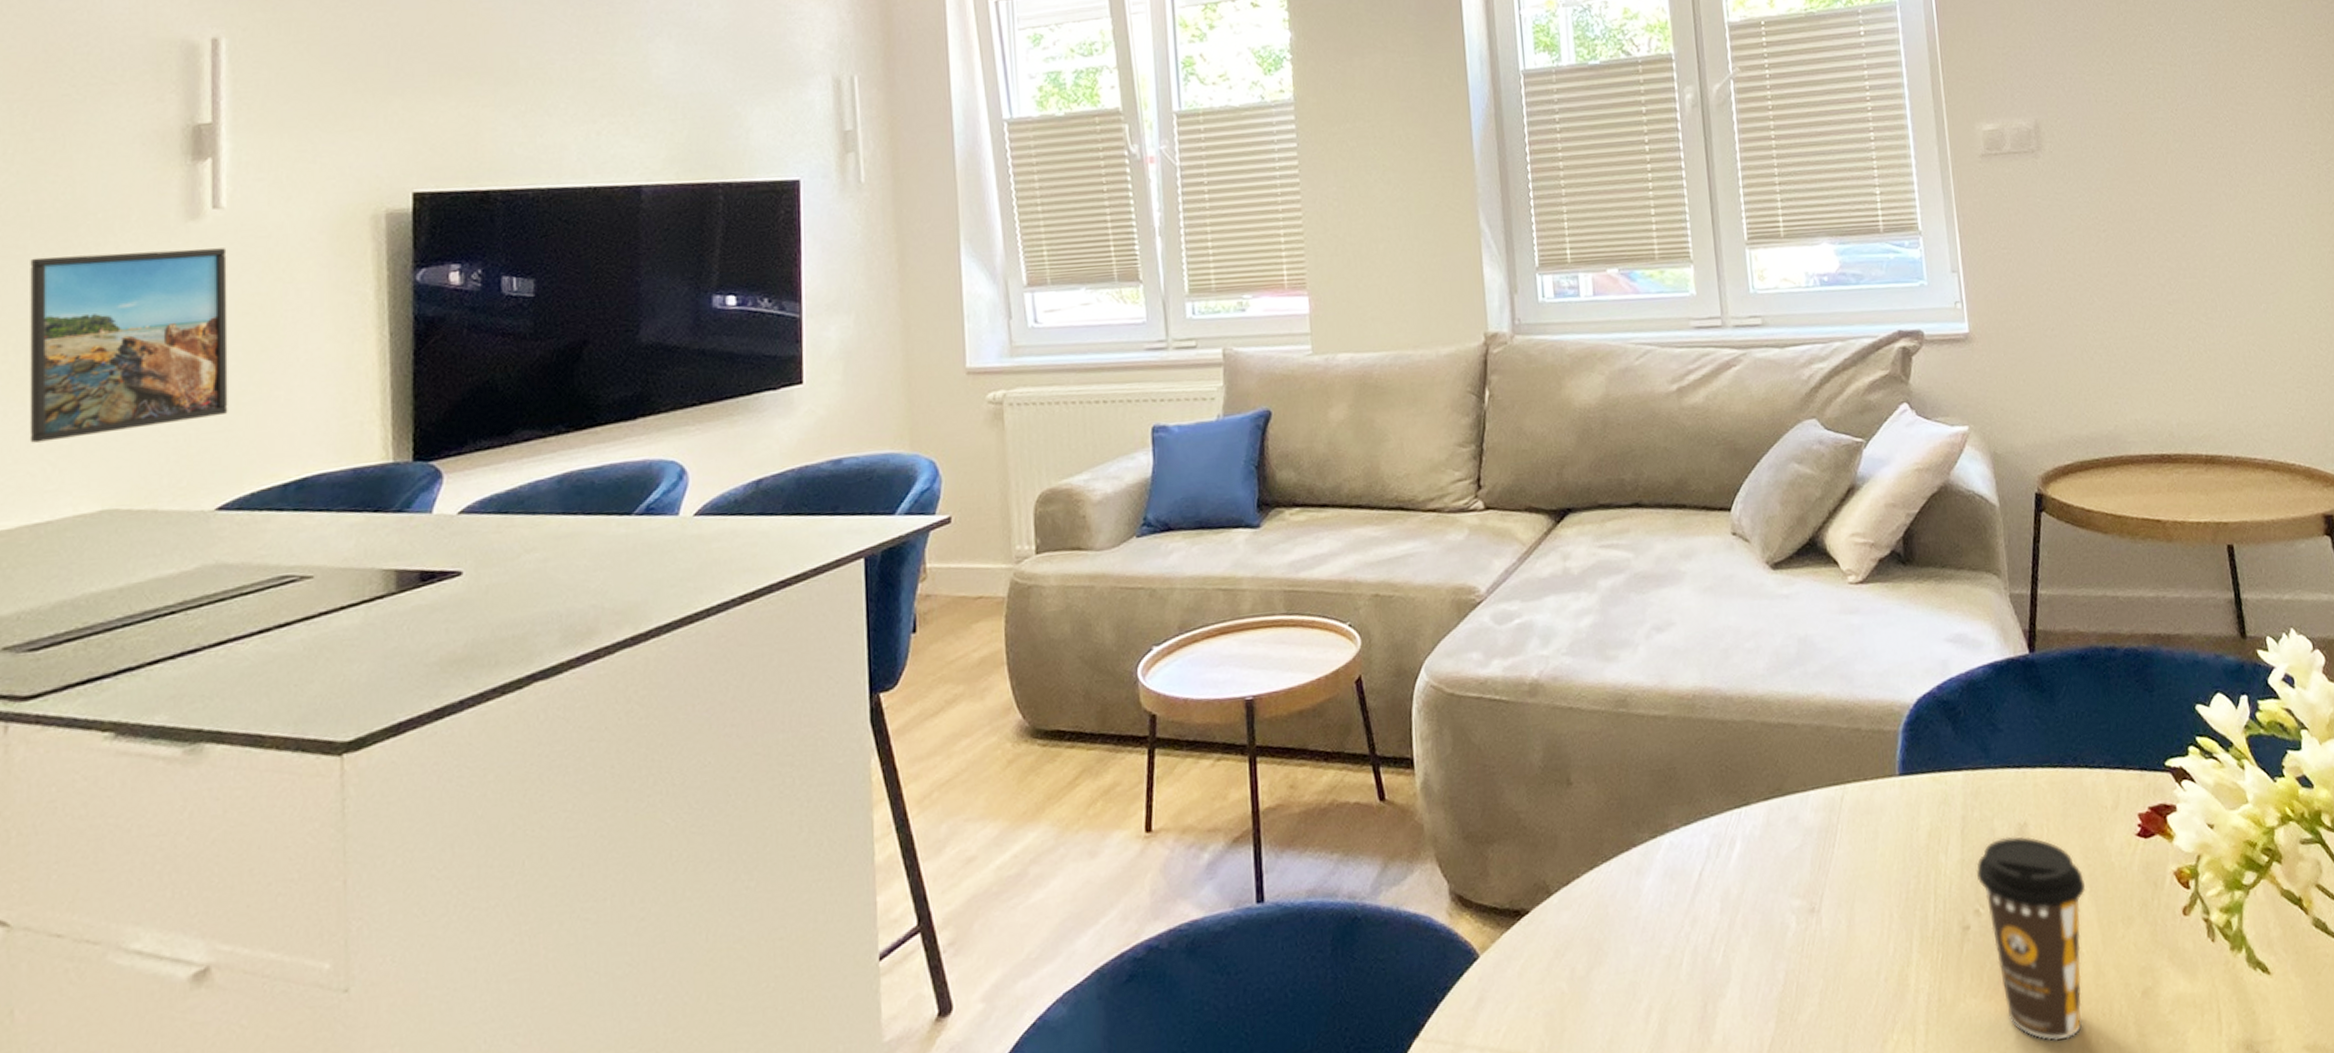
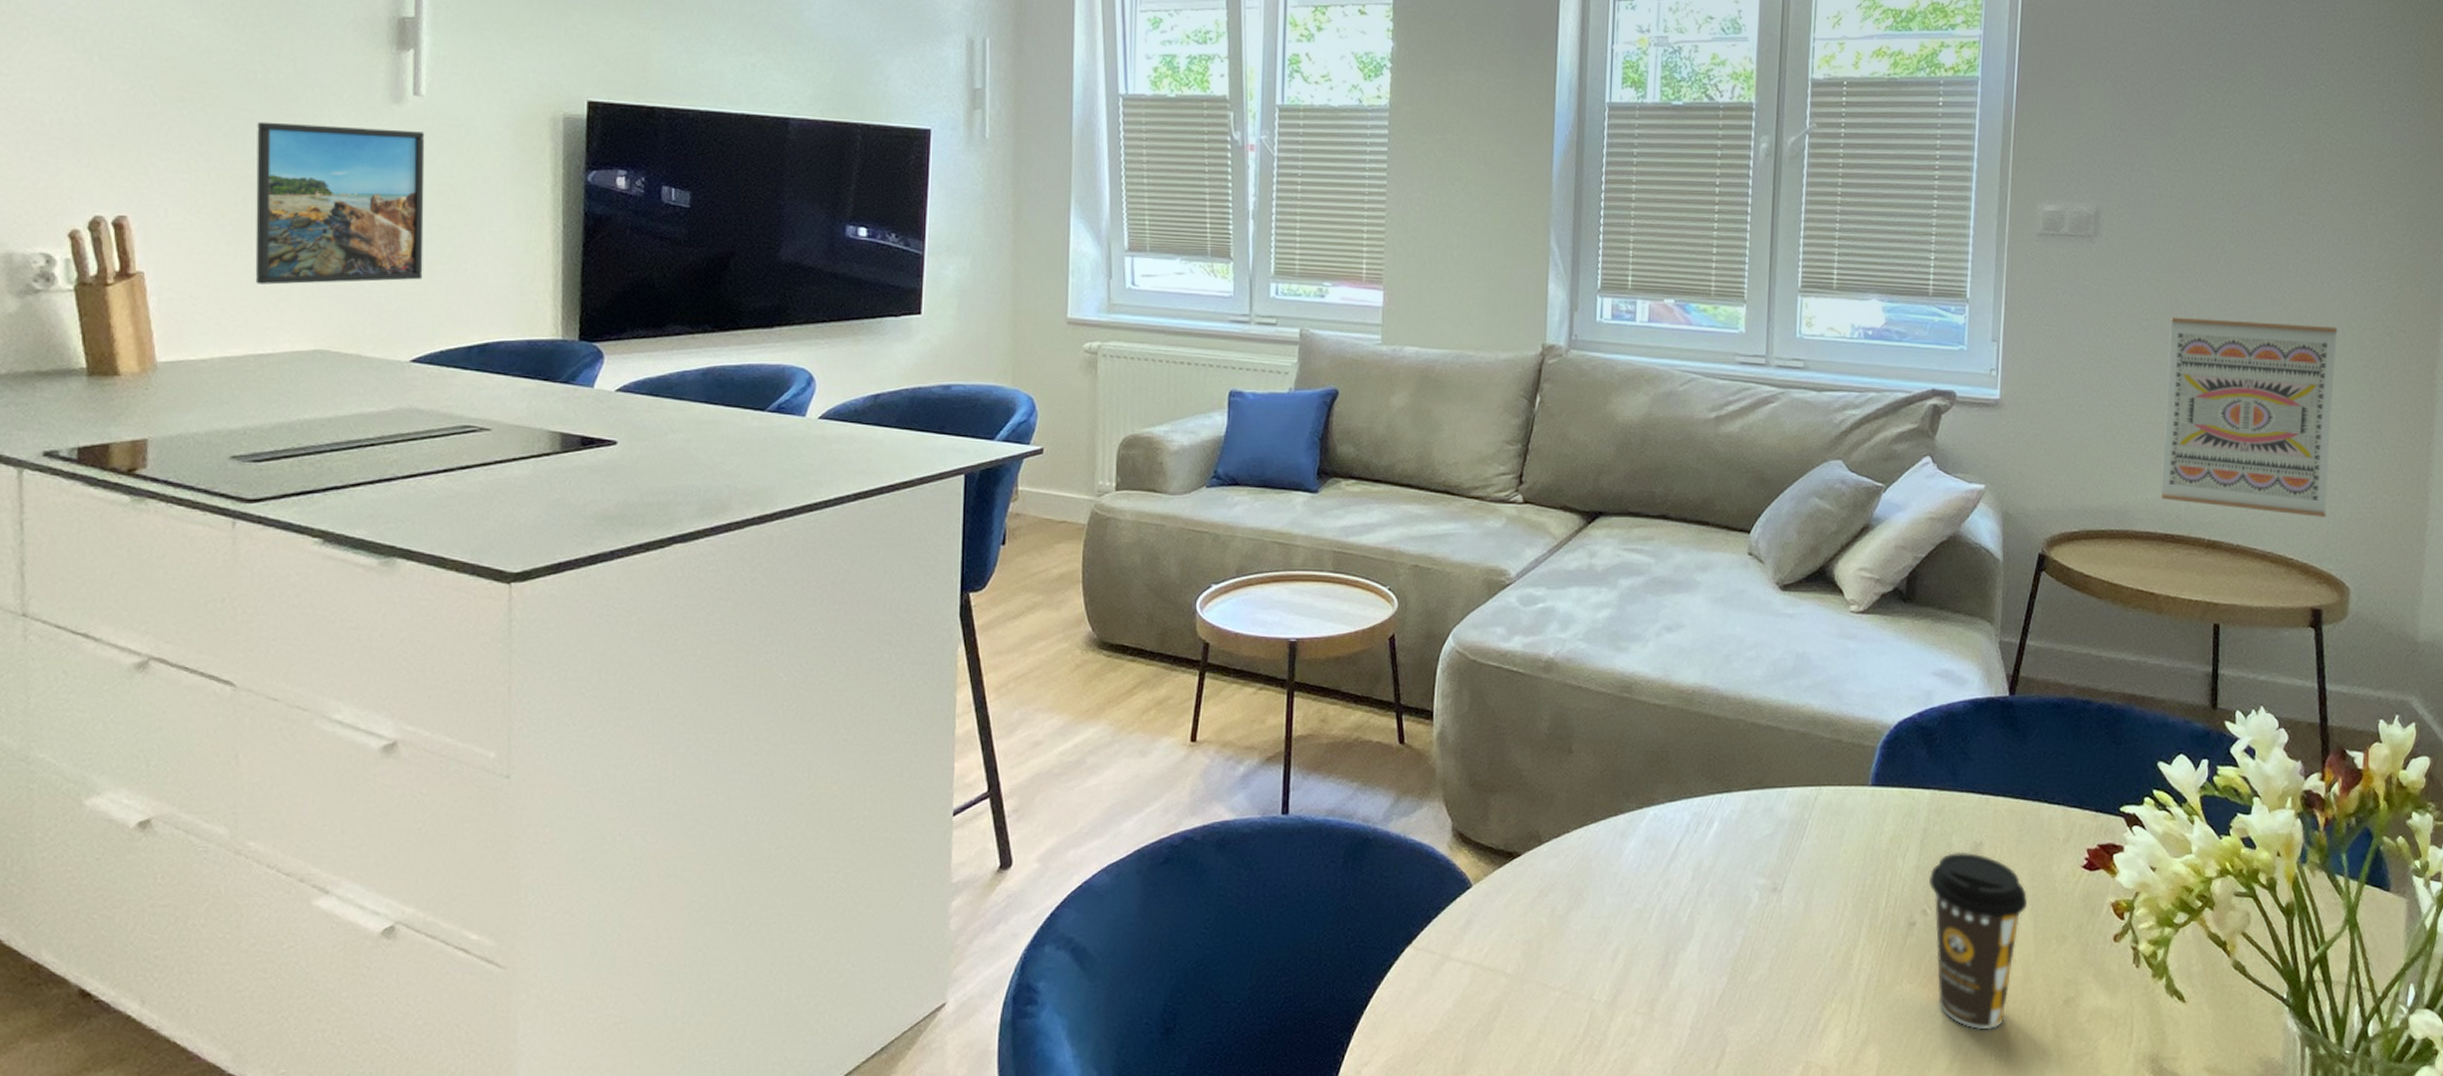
wall art: none [2128,215,2320,418] -> present [2160,317,2338,517]

